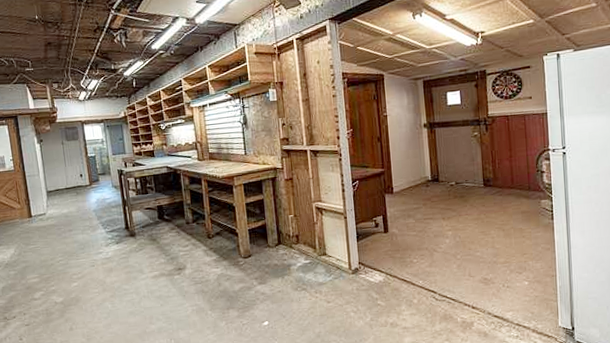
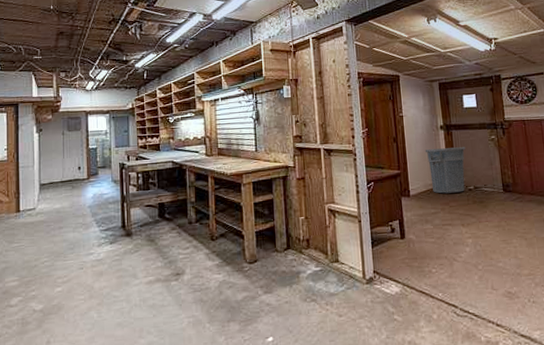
trash can: none [408,144,448,190] -> present [425,147,466,194]

